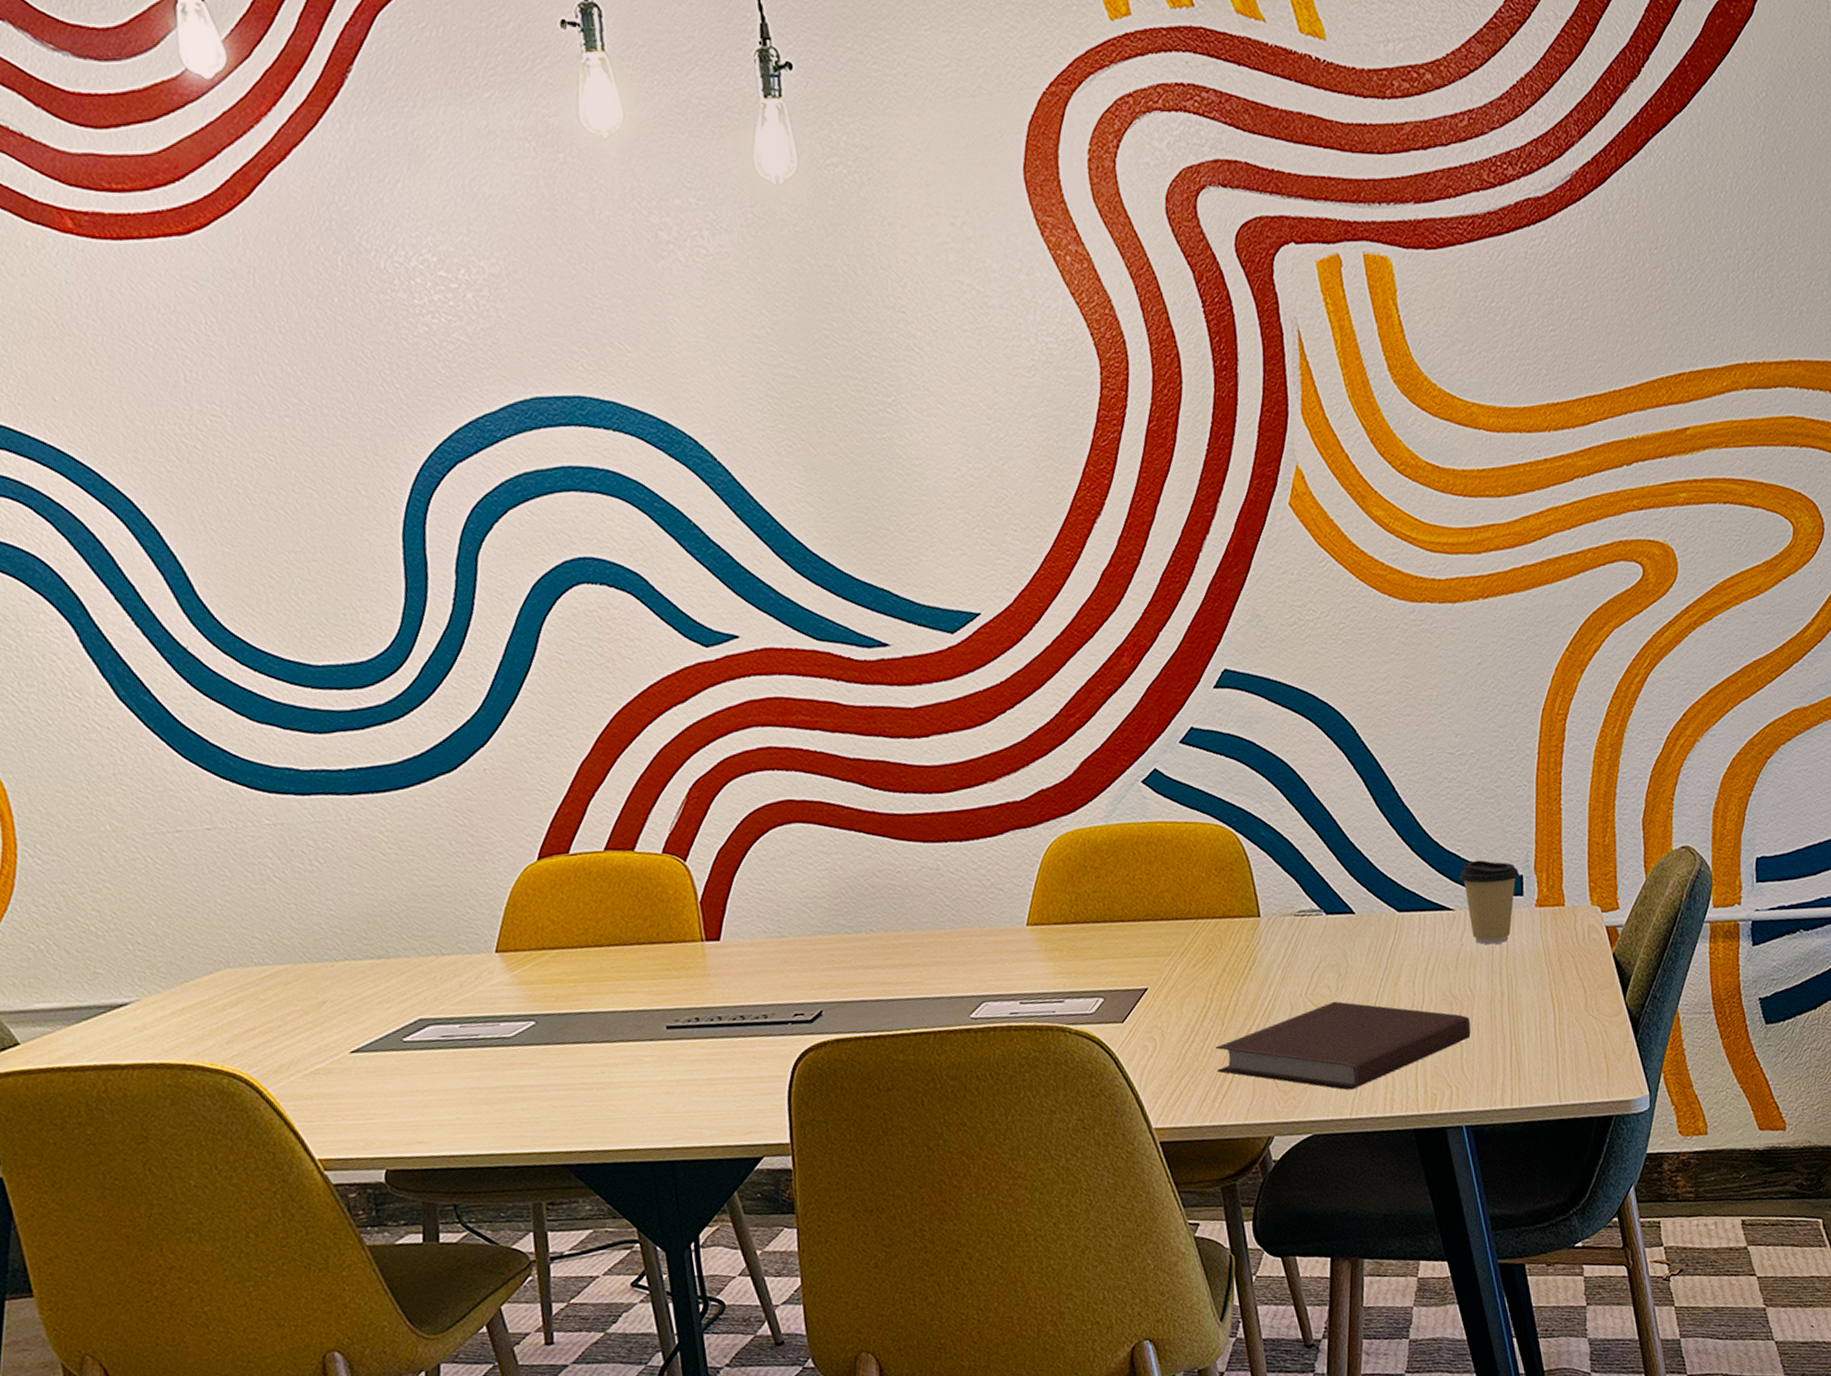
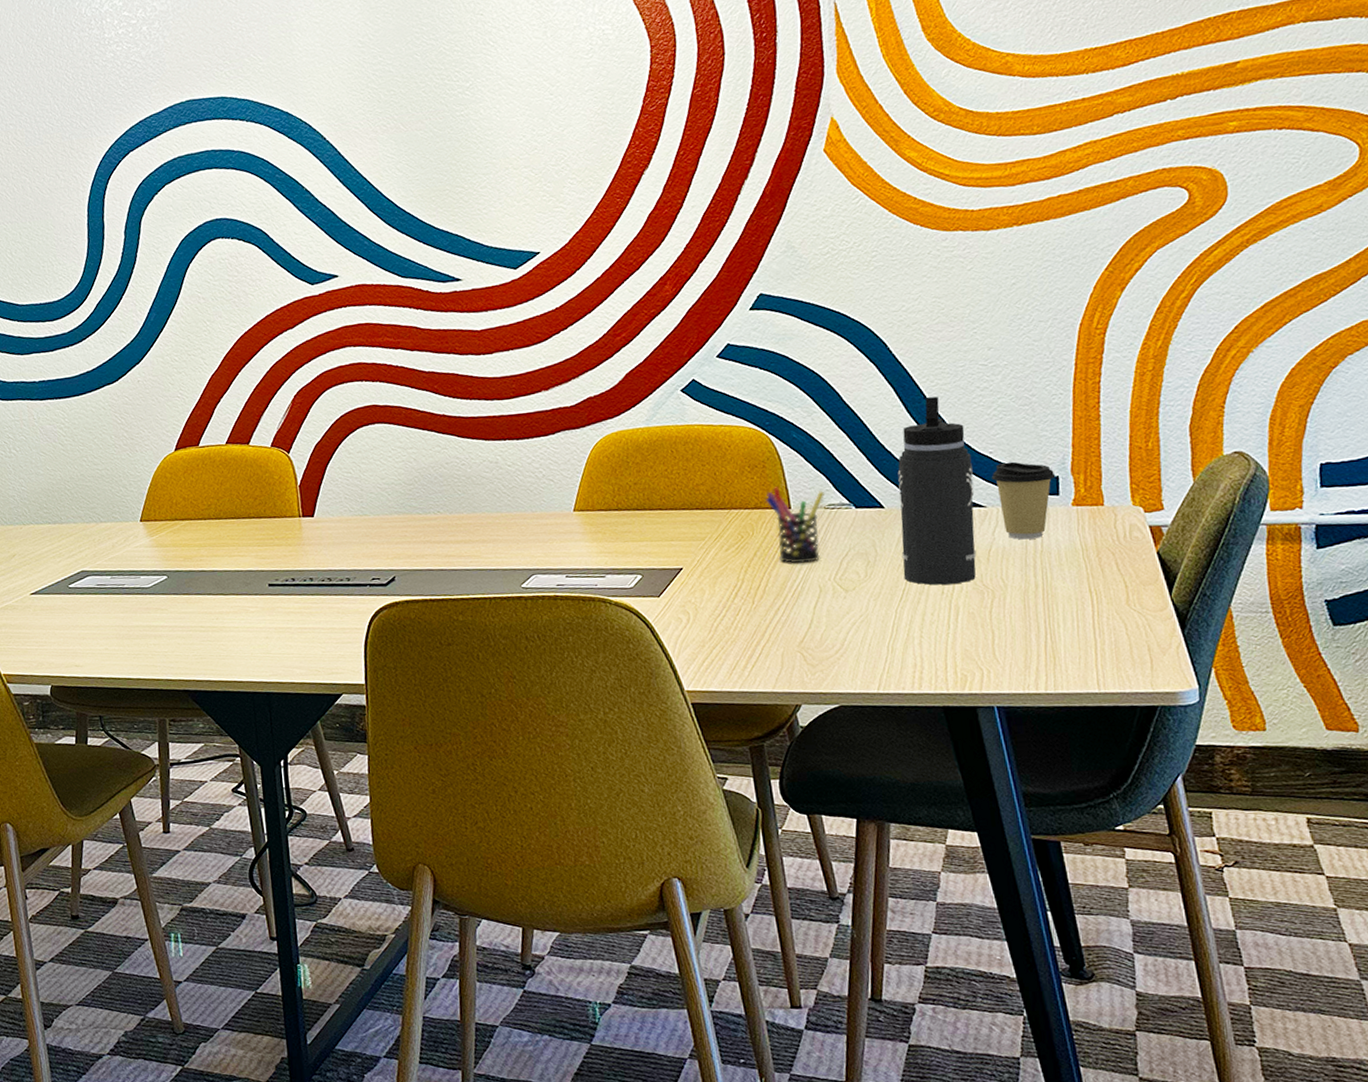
notebook: present [1215,1001,1471,1090] -> none [746,586,1003,667]
pen holder: none [1234,892,1295,979] -> present [766,486,825,564]
thermos bottle: none [1368,788,1445,998] -> present [897,396,976,585]

